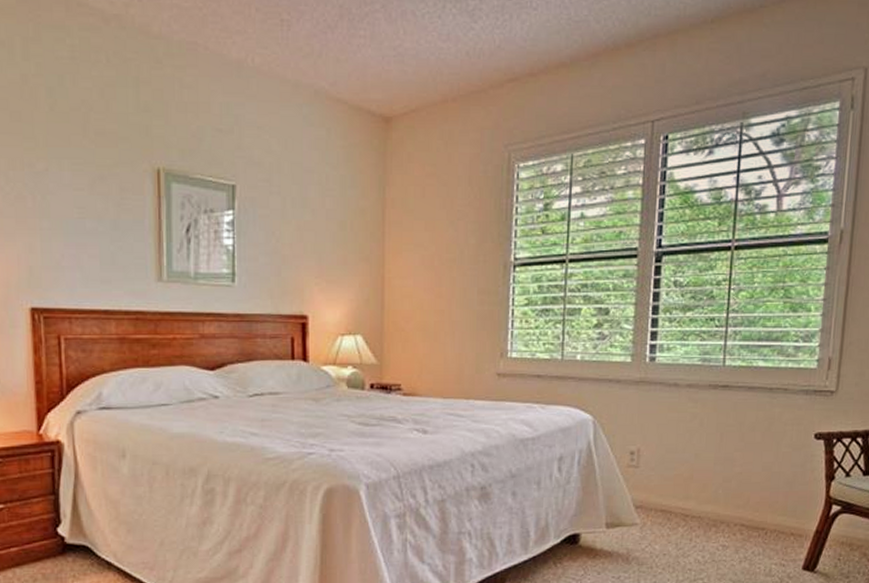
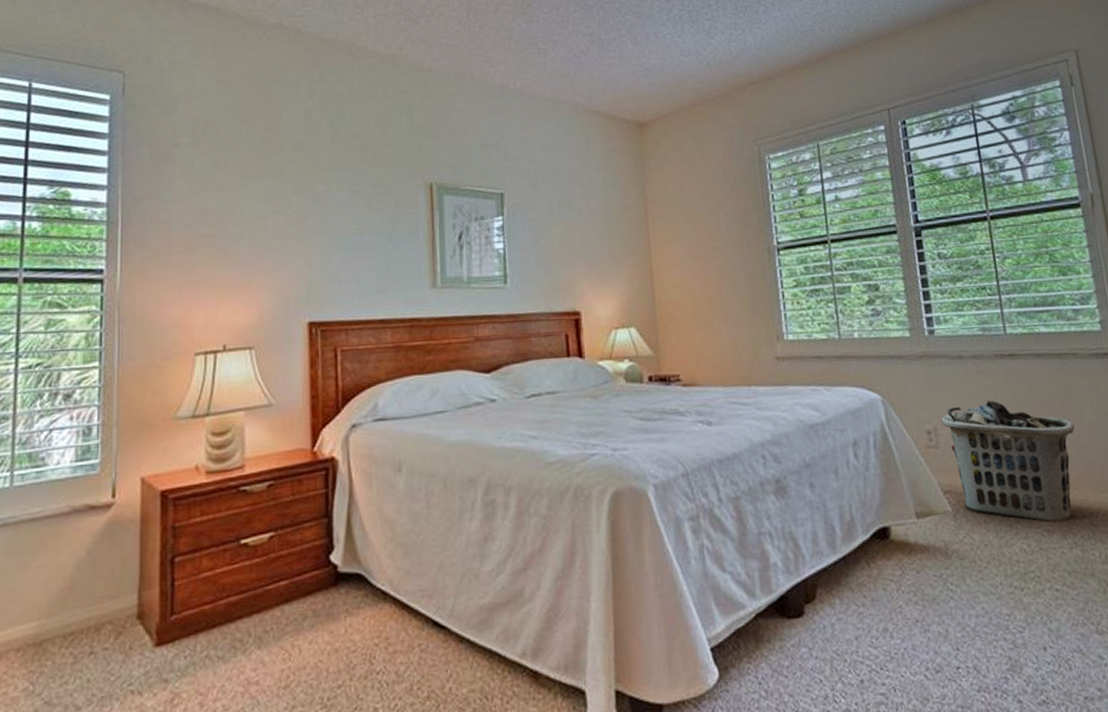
clothes hamper: none [646,428,770,539] -> present [941,401,1075,523]

